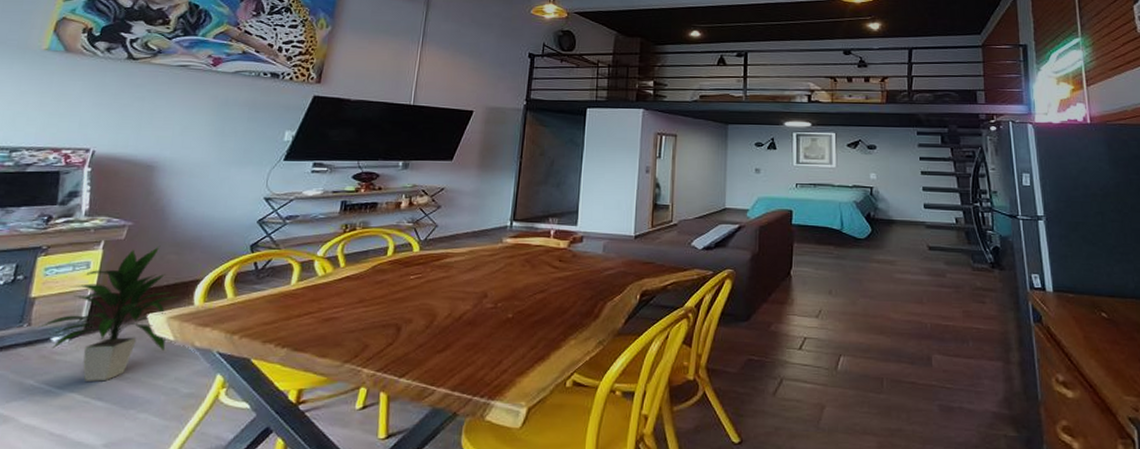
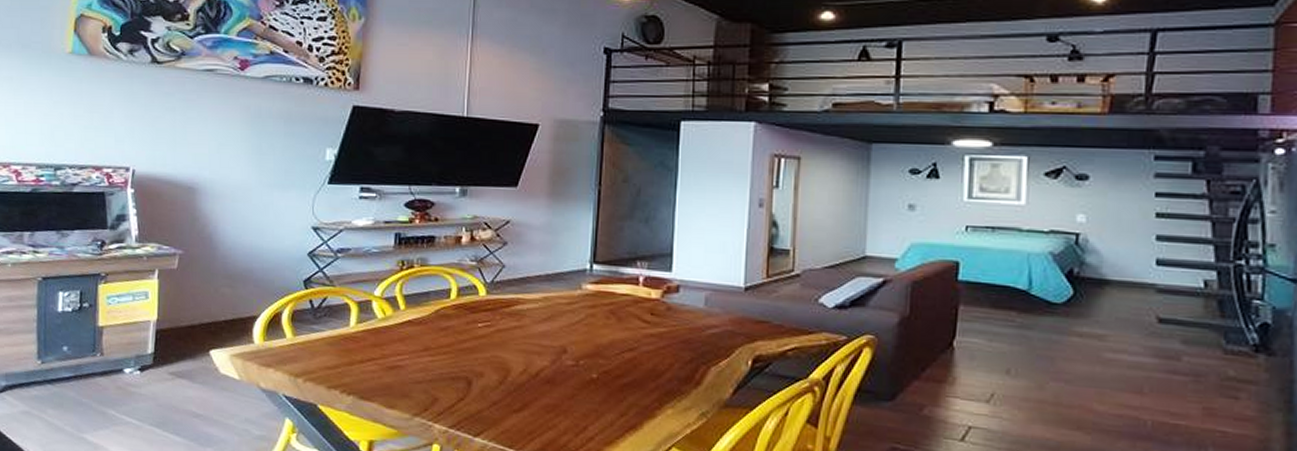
indoor plant: present [37,246,179,382] -> none [109,277,238,417]

